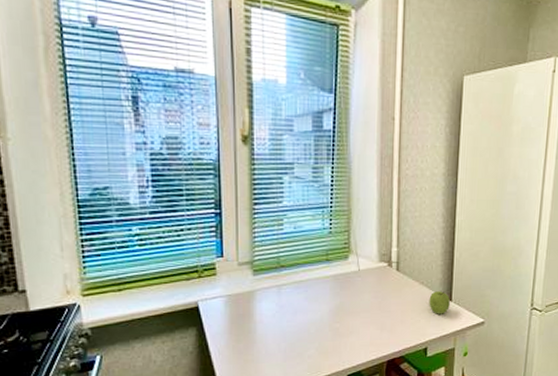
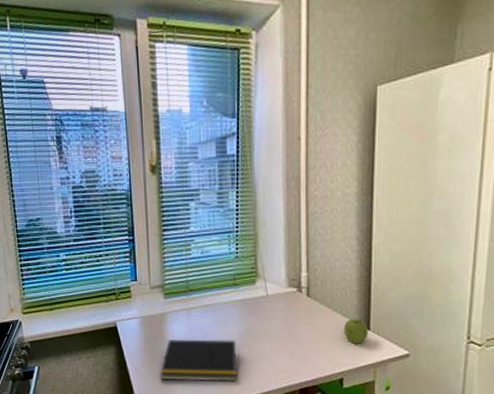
notepad: none [246,316,328,360] -> present [160,339,237,382]

